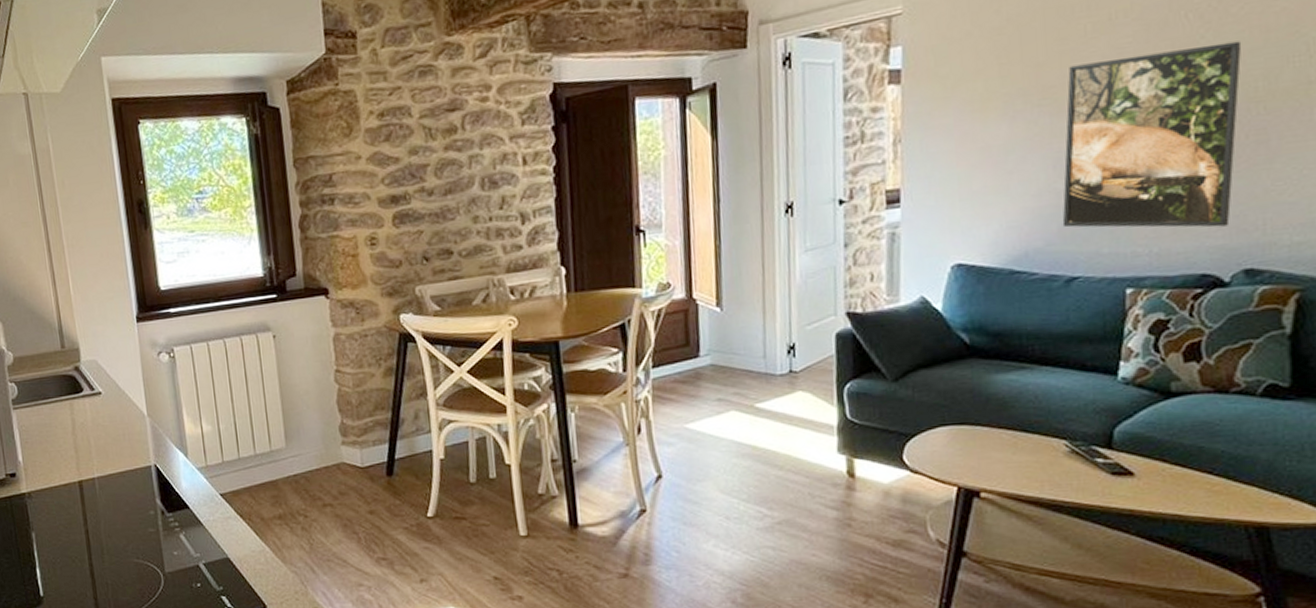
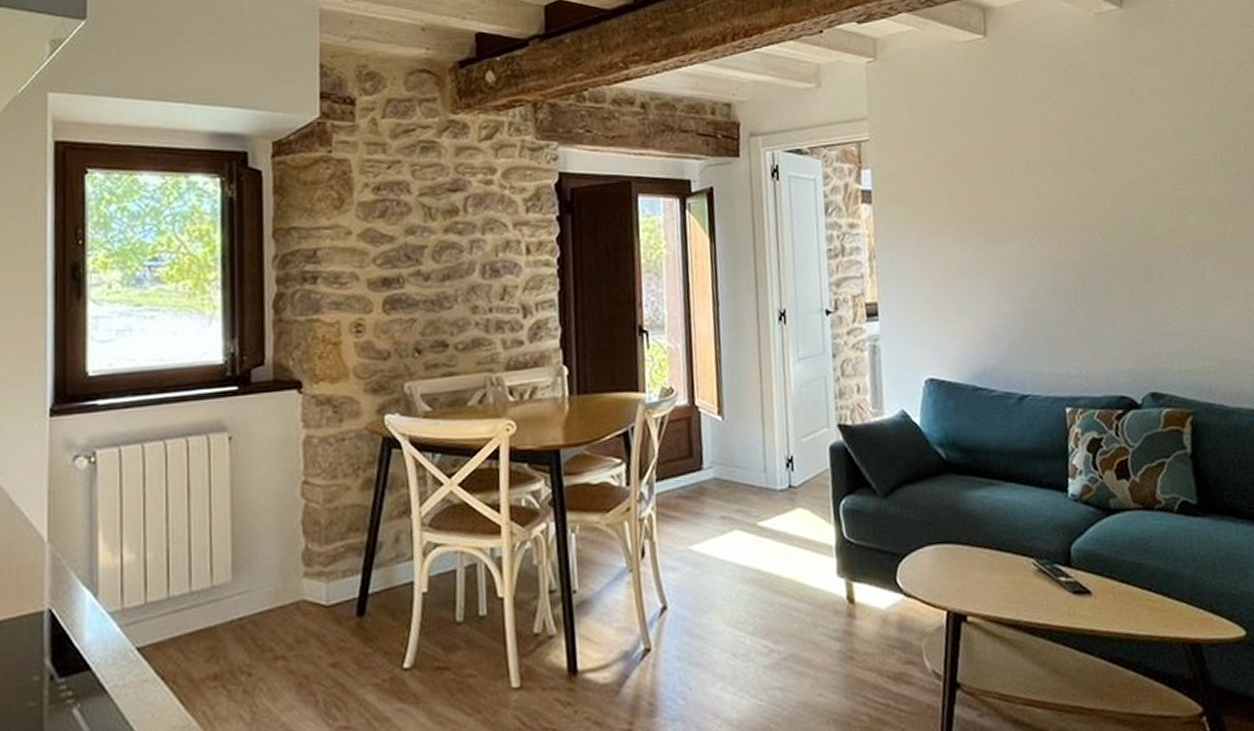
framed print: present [1062,41,1242,228] -> none [1002,192,1135,353]

